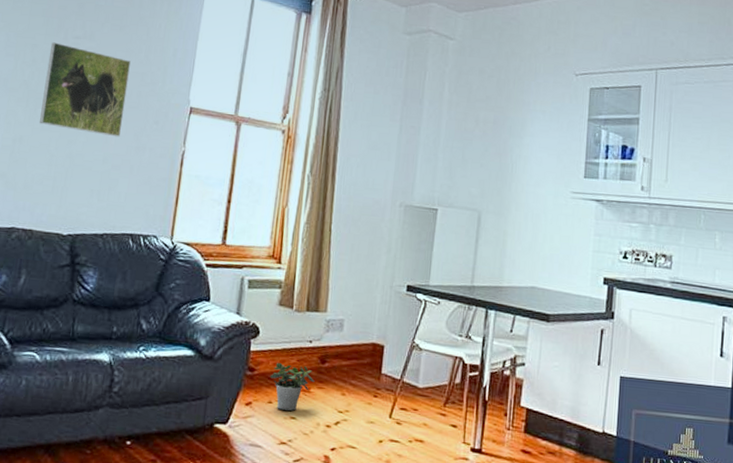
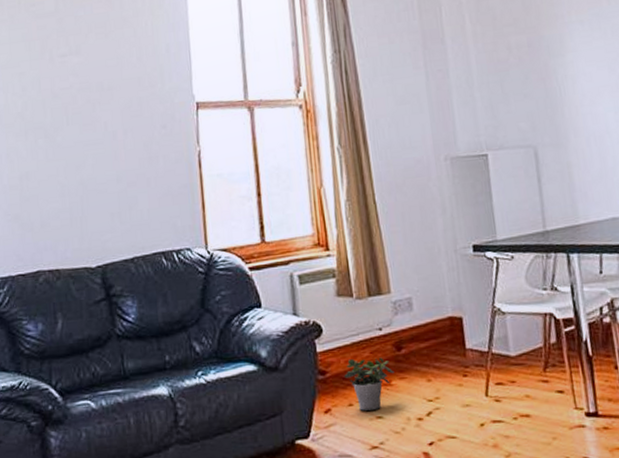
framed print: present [39,42,131,138] -> none [38,65,130,155]

